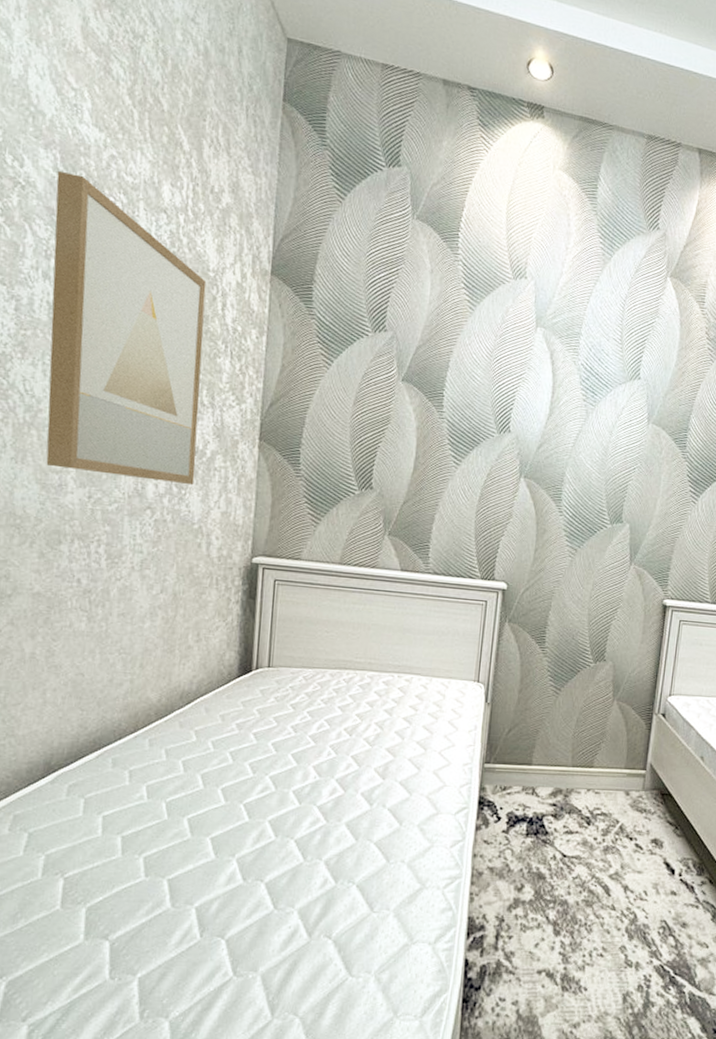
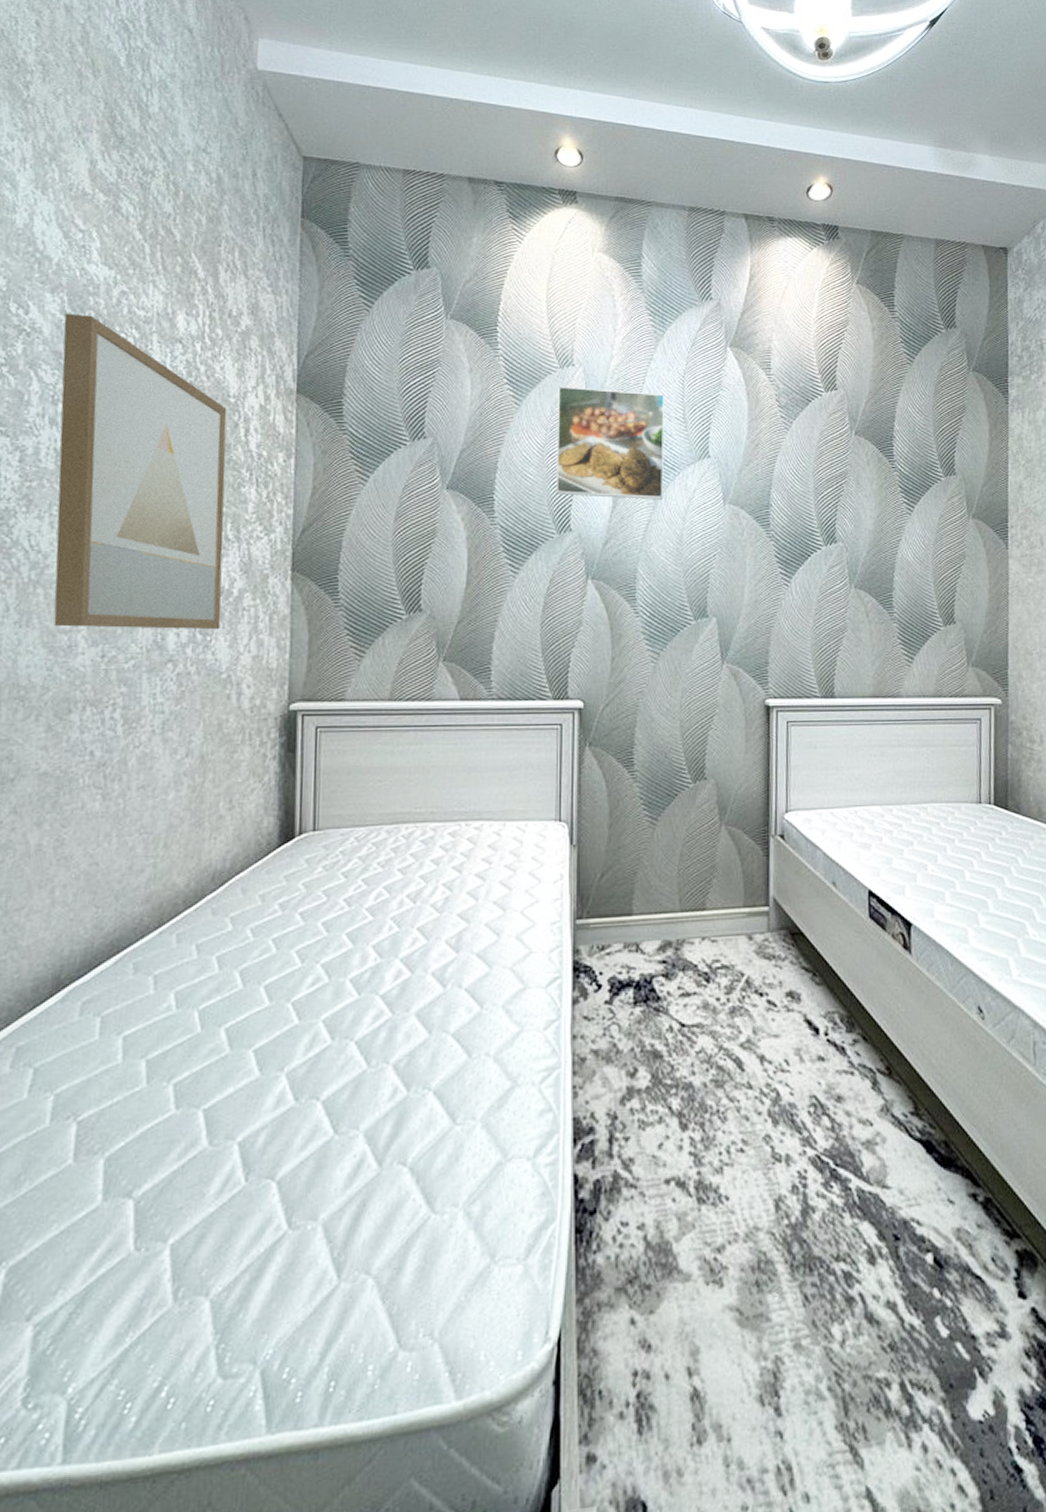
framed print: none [499,295,606,413] -> present [555,385,665,500]

